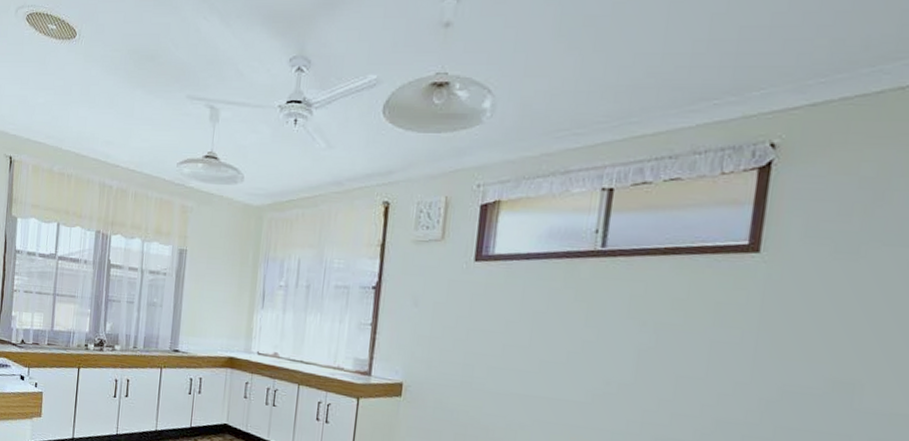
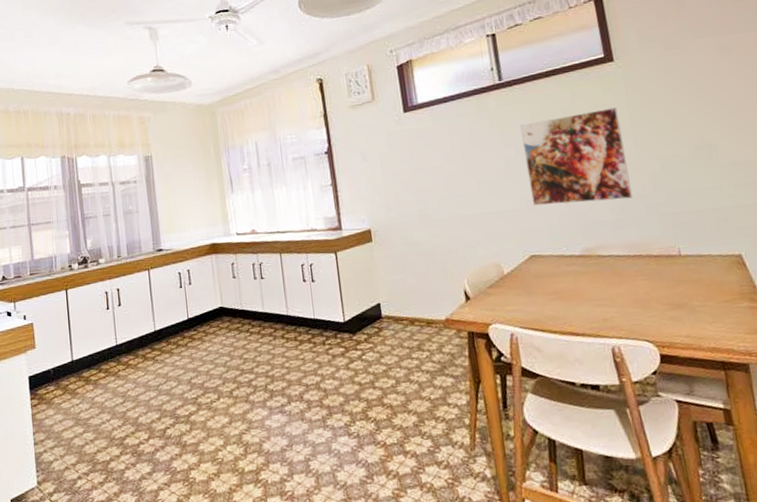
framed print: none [600,305,744,423] -> present [520,107,633,206]

